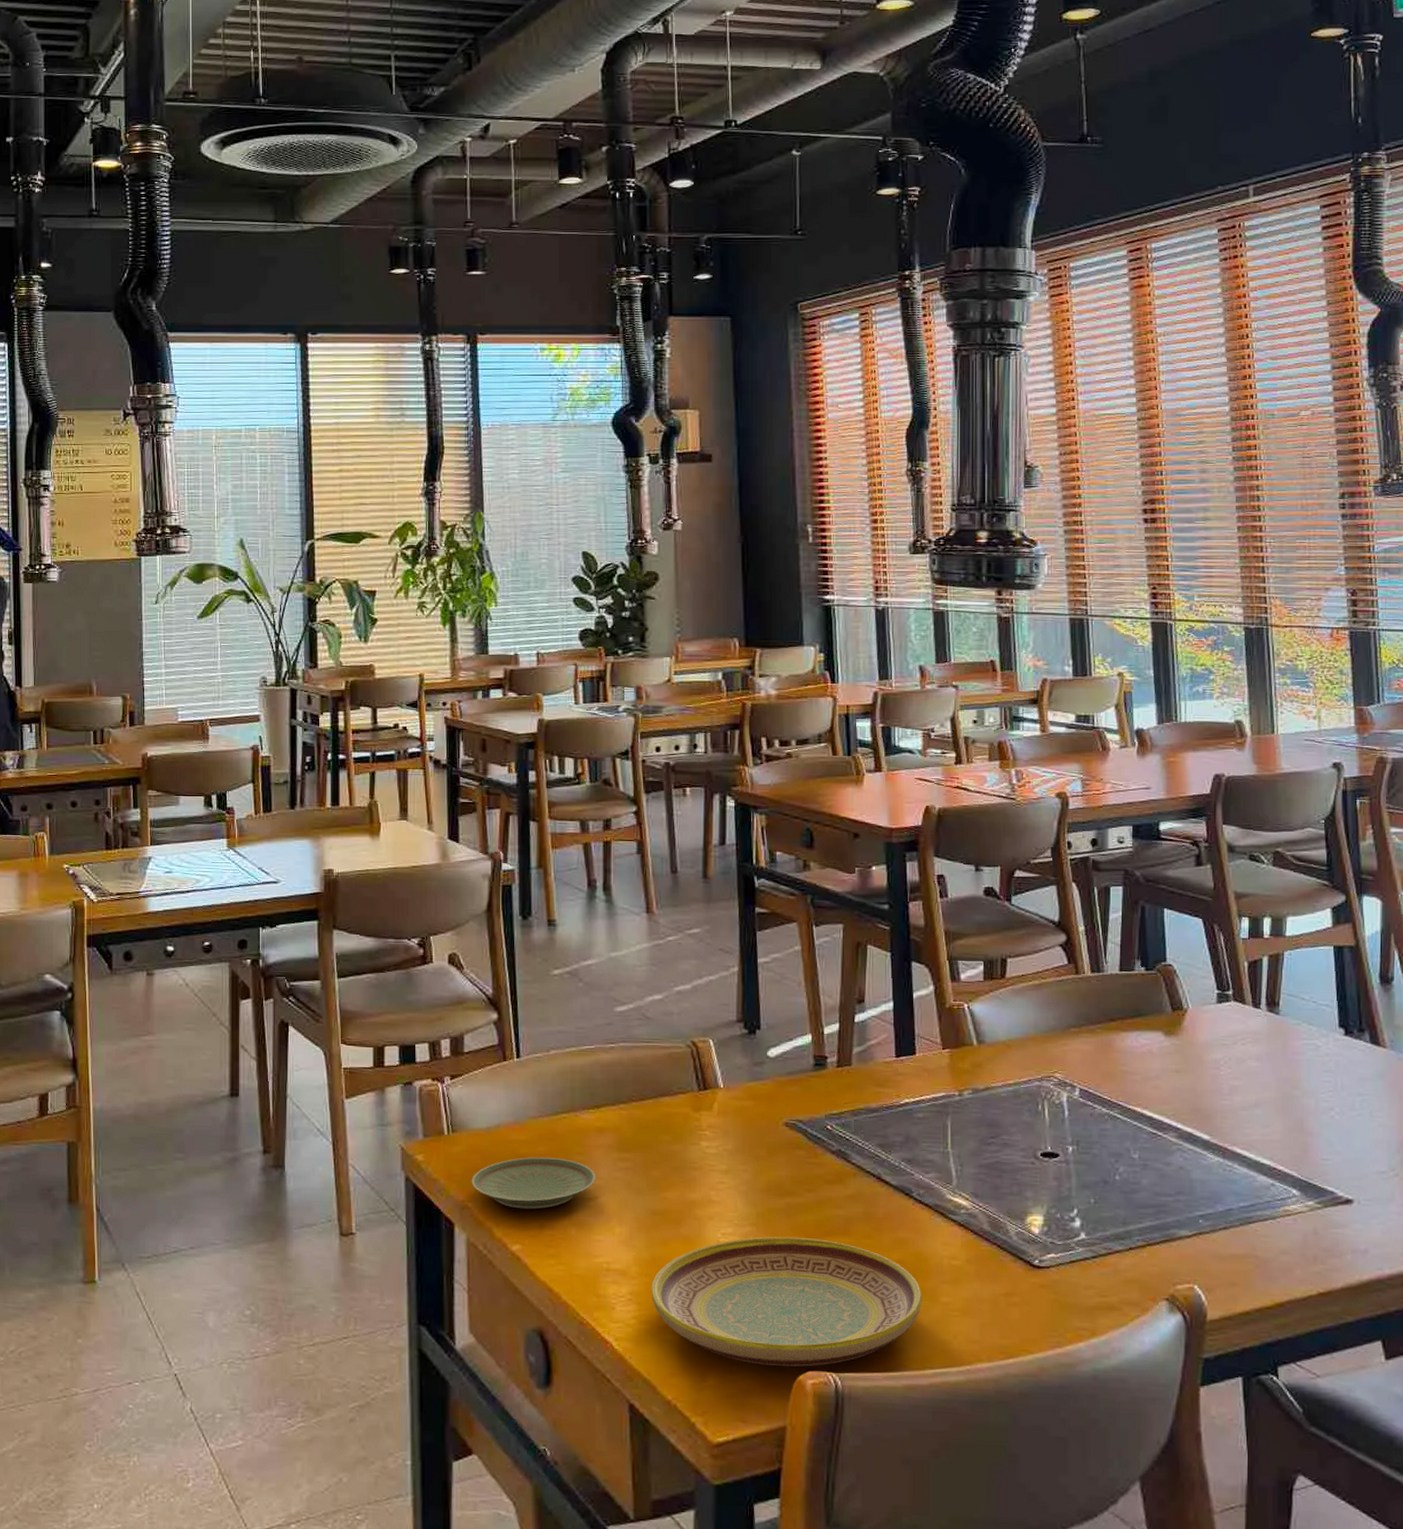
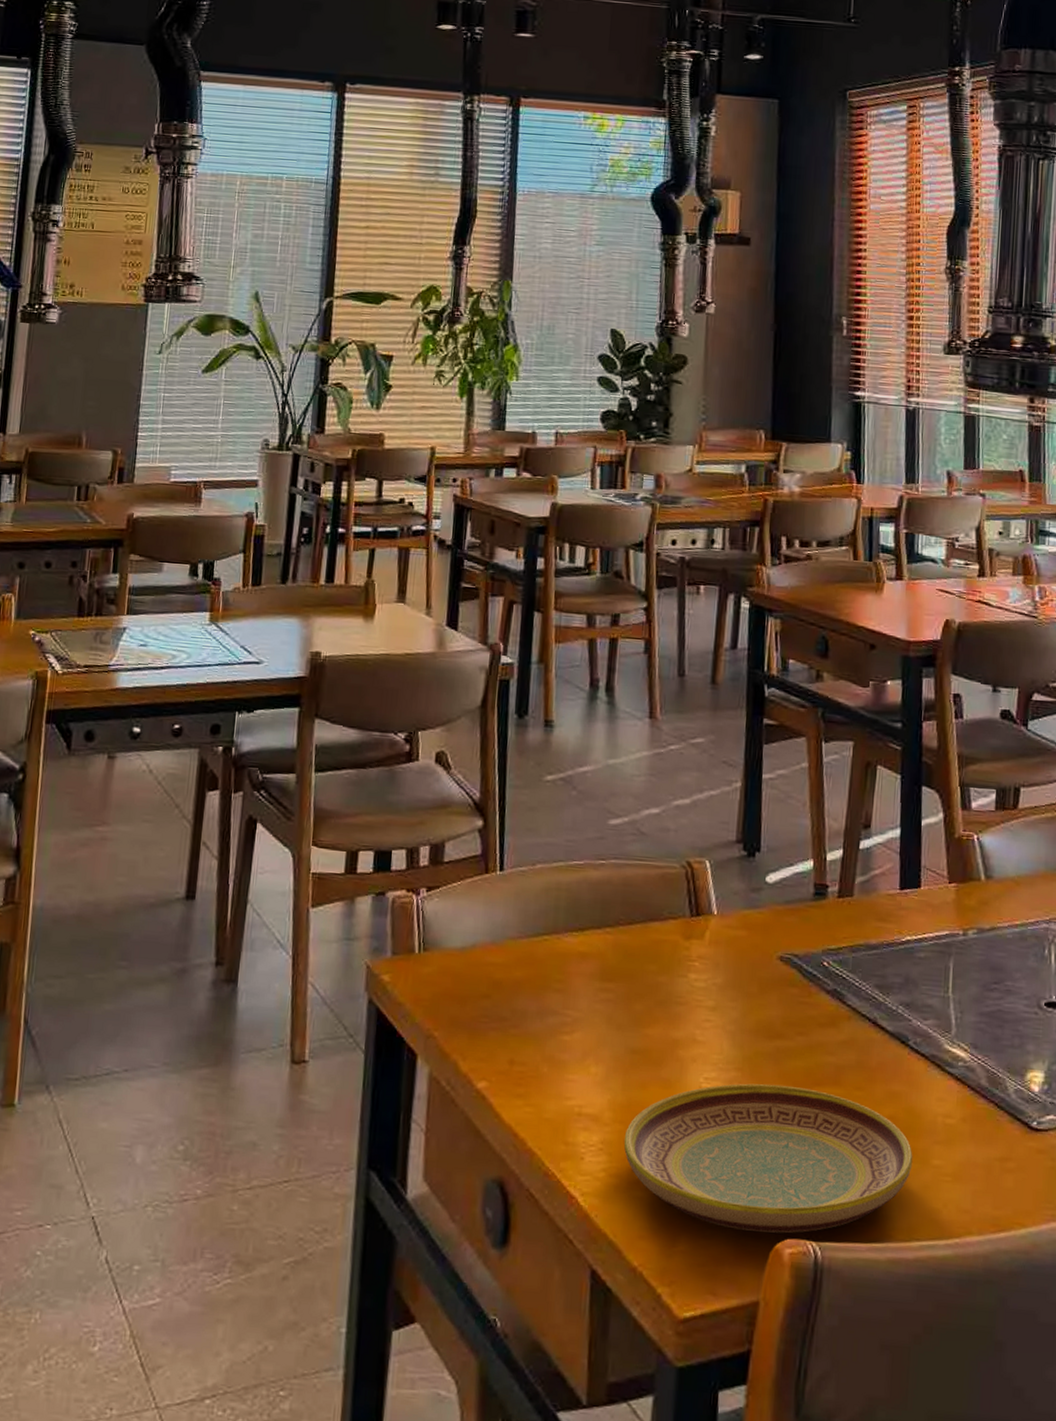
plate: present [471,1157,596,1210] -> none [439,983,575,1042]

